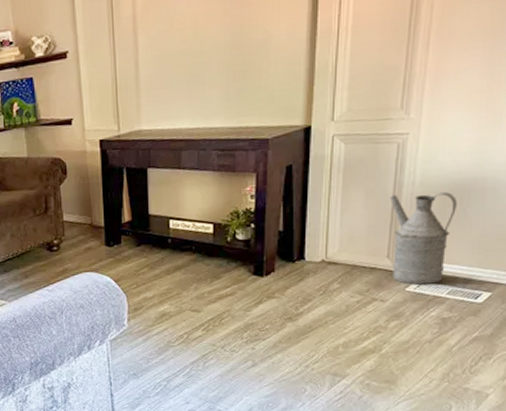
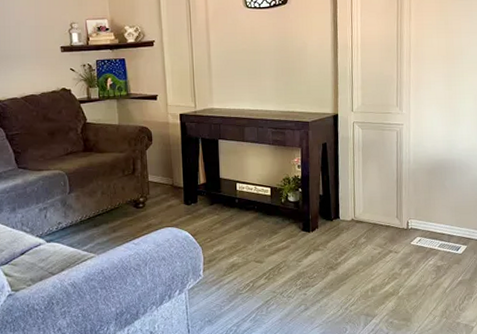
watering can: present [389,192,457,285] -> none [394,169,438,240]

